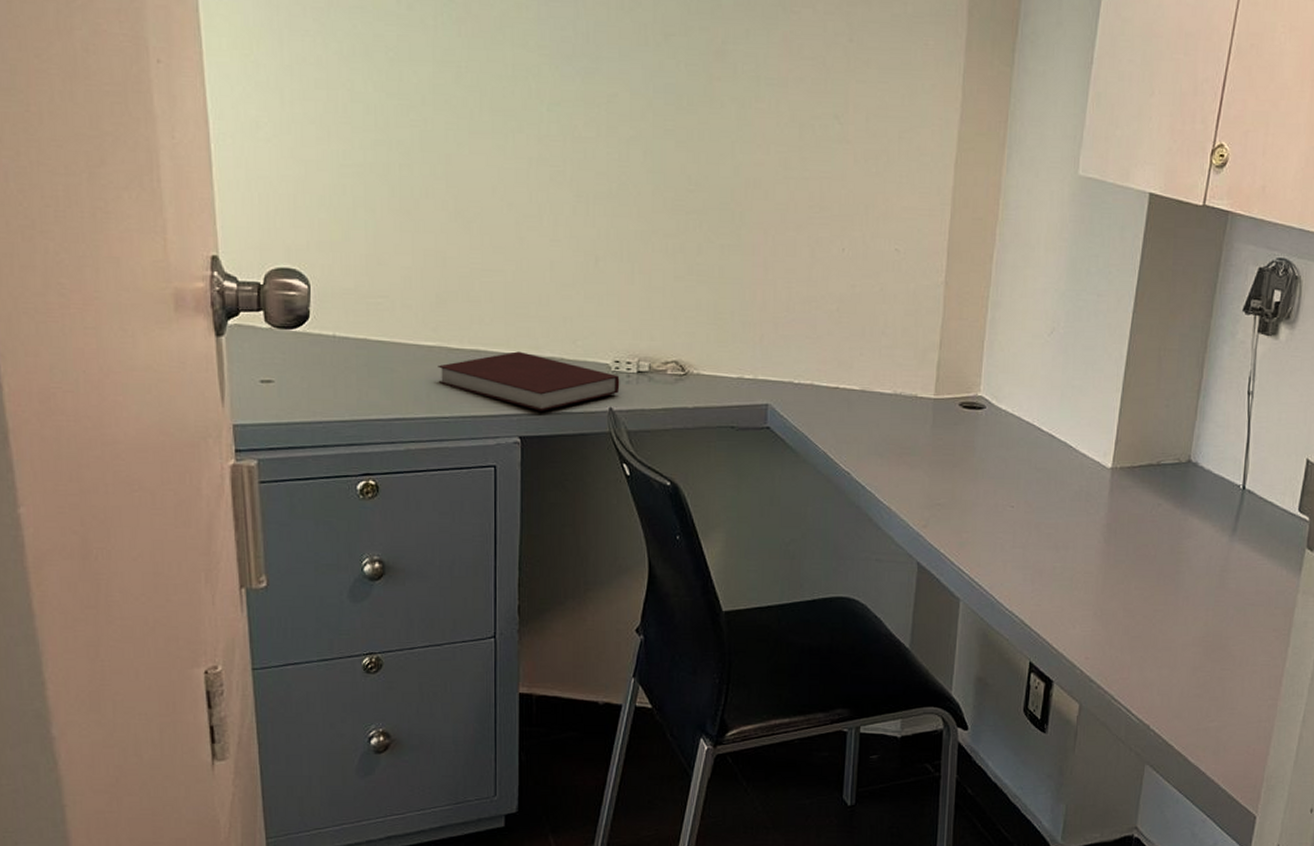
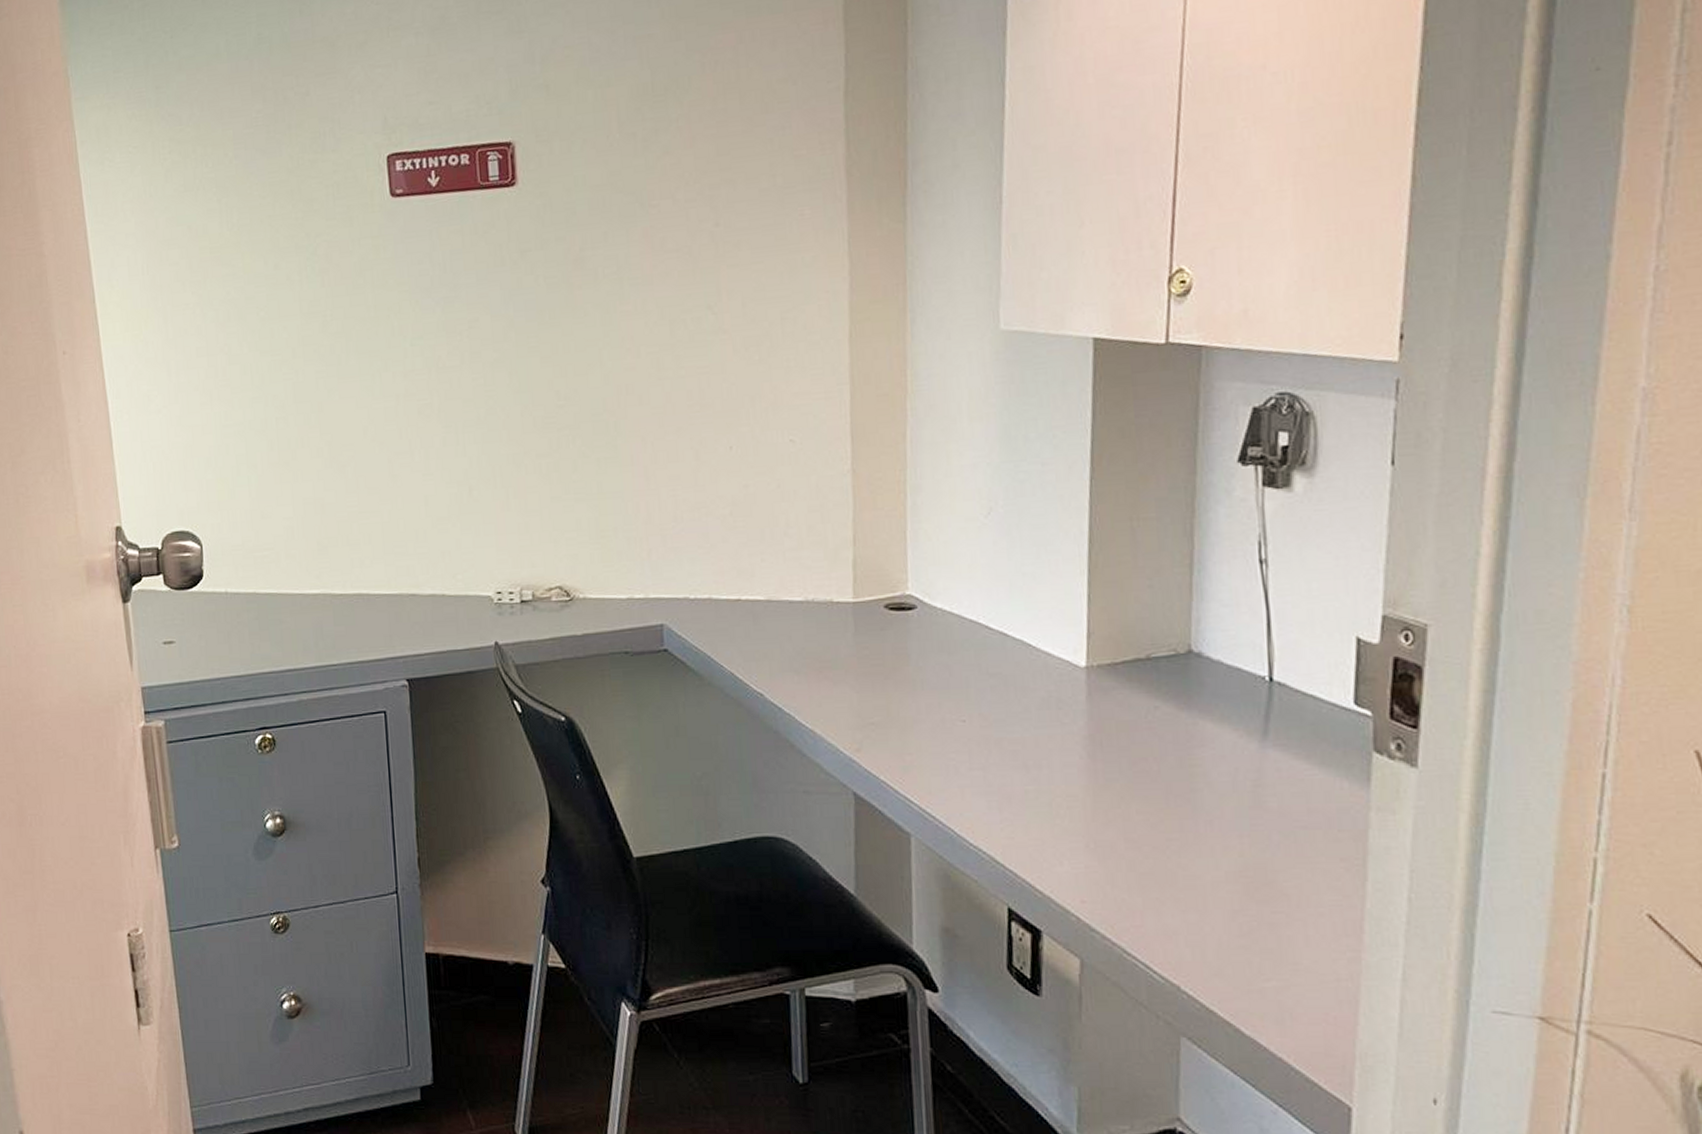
notebook: present [438,351,620,411] -> none [323,591,504,651]

